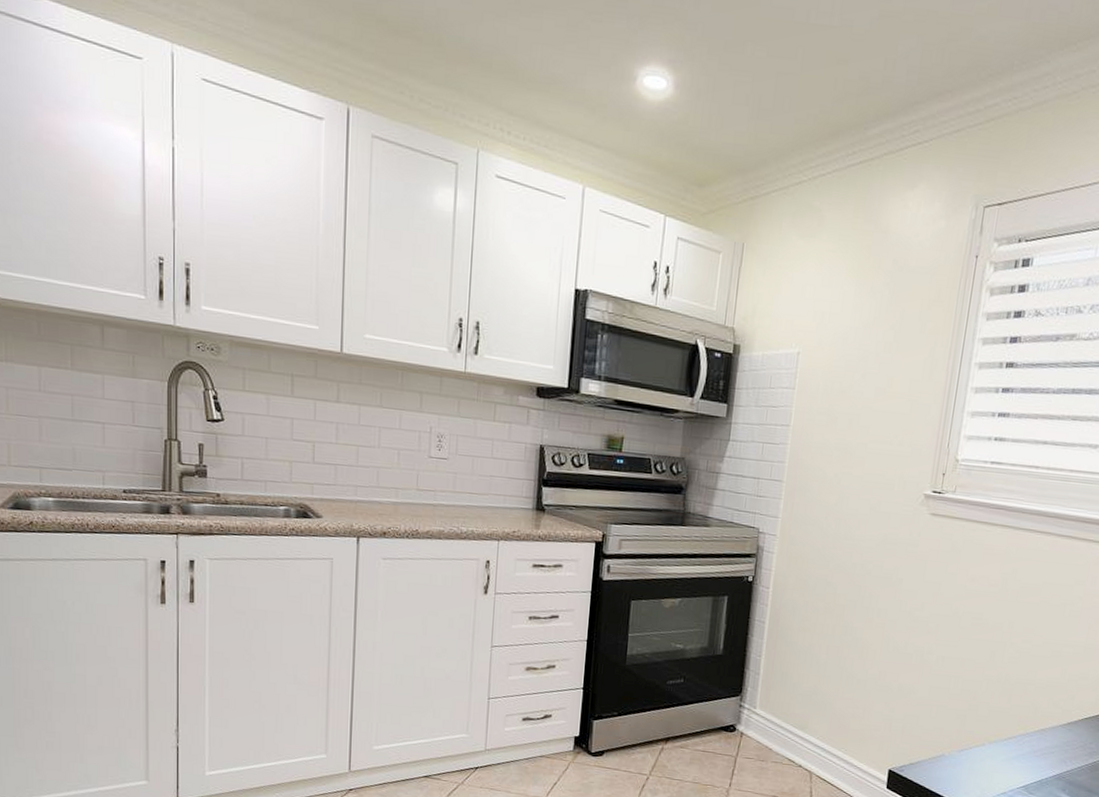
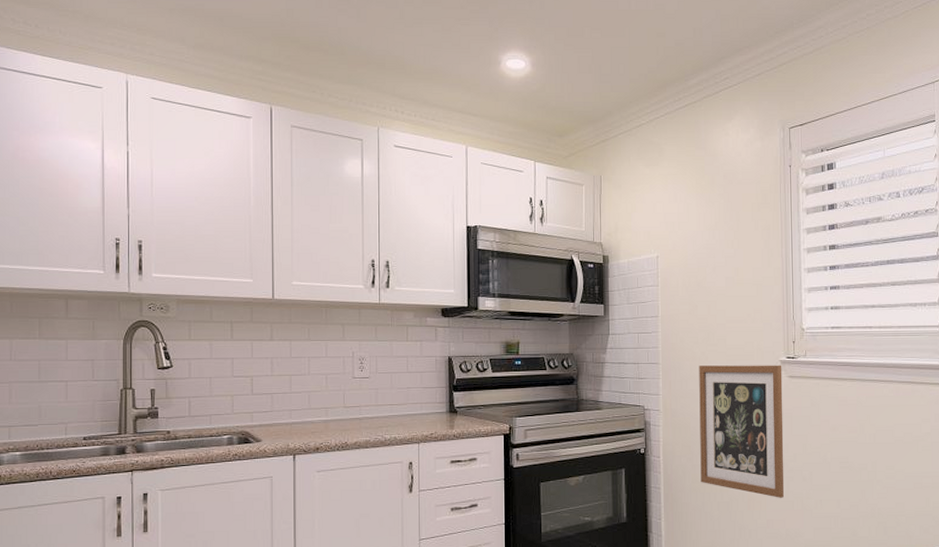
wall art: none [811,489,926,649] -> present [699,365,785,498]

